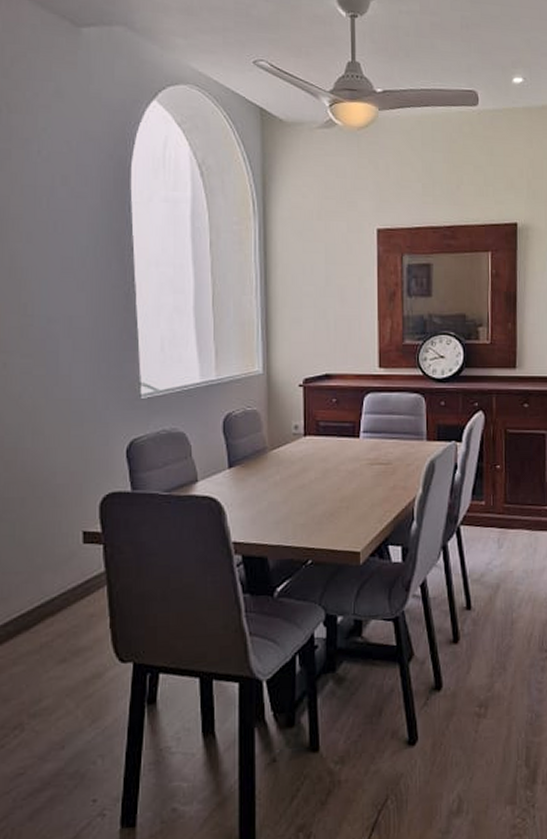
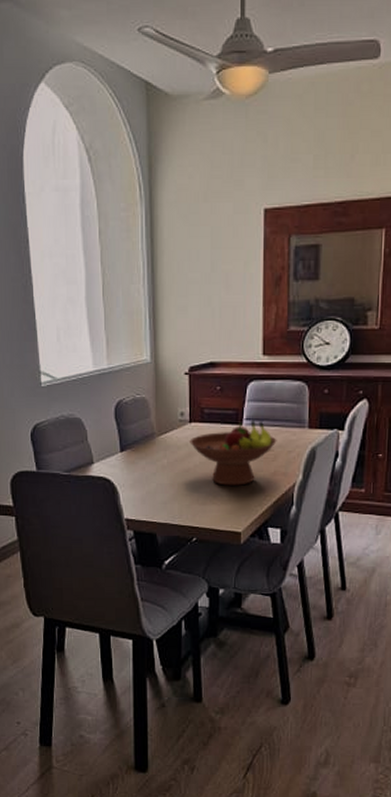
fruit bowl: none [304,432,395,502] -> present [190,420,277,486]

